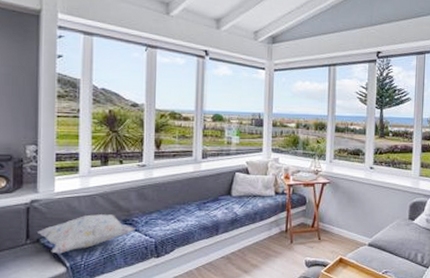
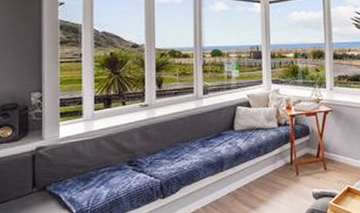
decorative pillow: present [38,214,136,254] -> none [44,157,140,201]

